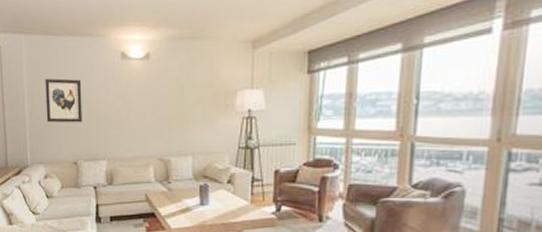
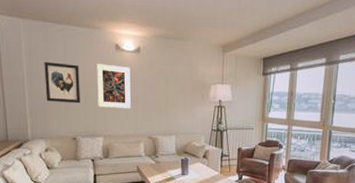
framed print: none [100,76,139,127] -> present [97,64,131,109]

